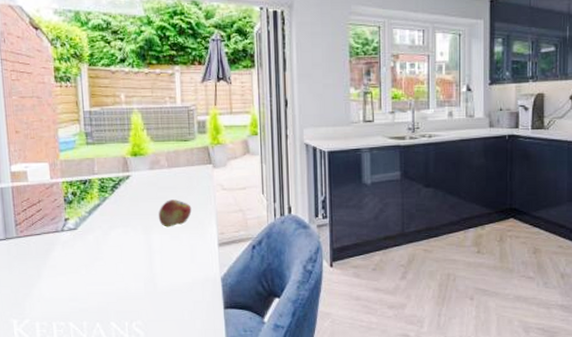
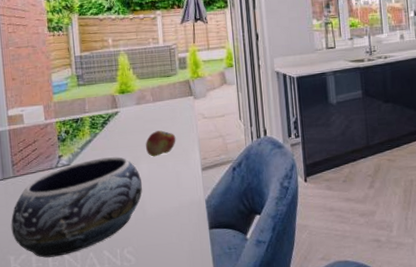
decorative bowl: none [13,224,154,324] -> present [10,157,143,258]

